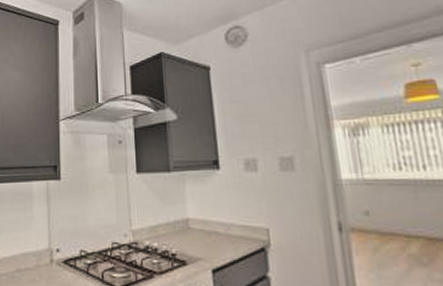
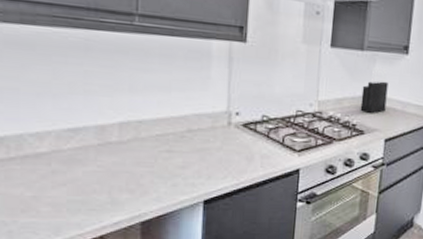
knife block: none [175,186,206,241] -> present [360,67,388,114]

